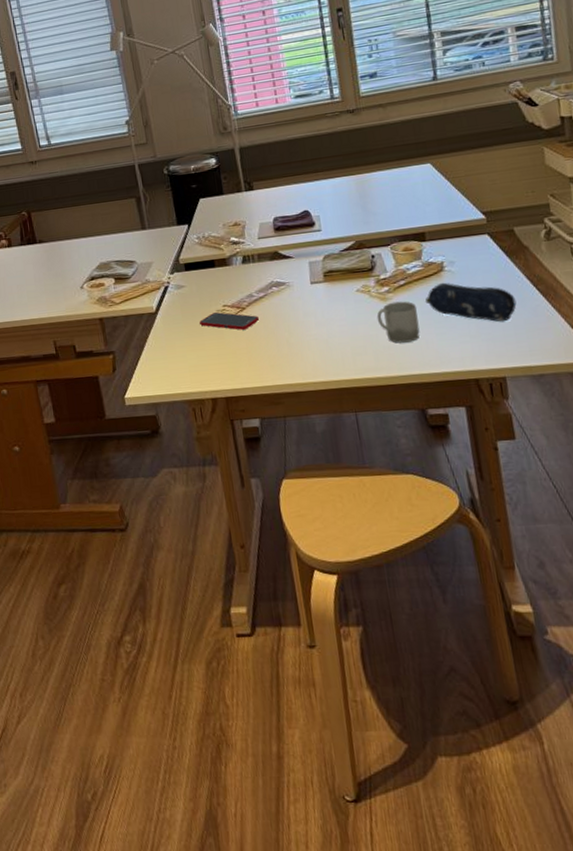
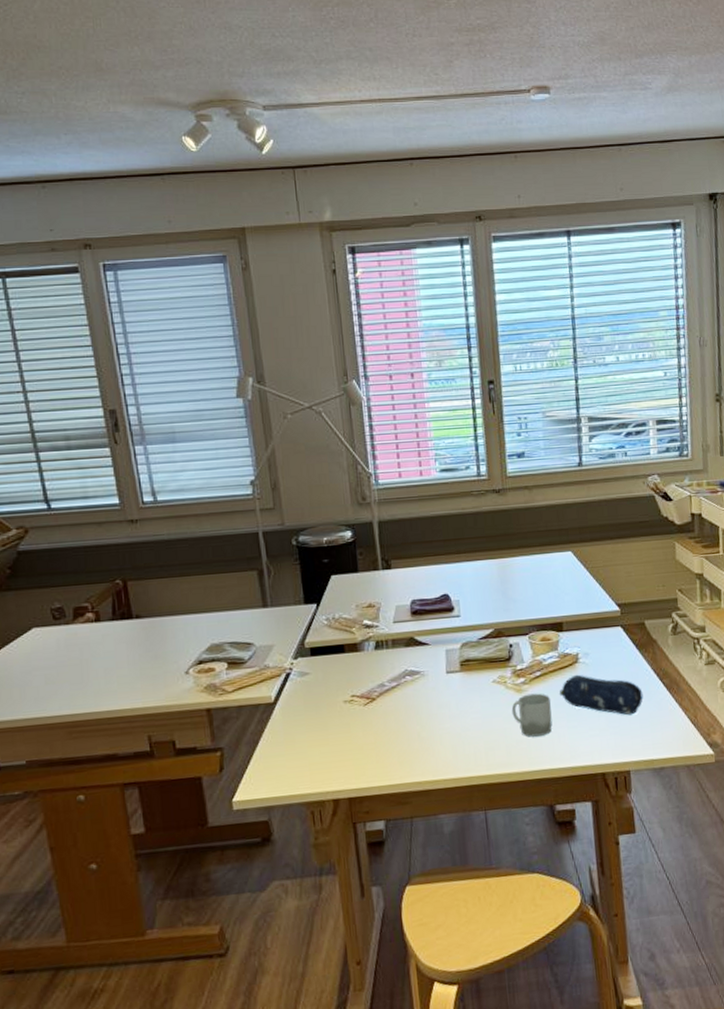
cell phone: present [200,312,259,330] -> none [324,703,390,723]

